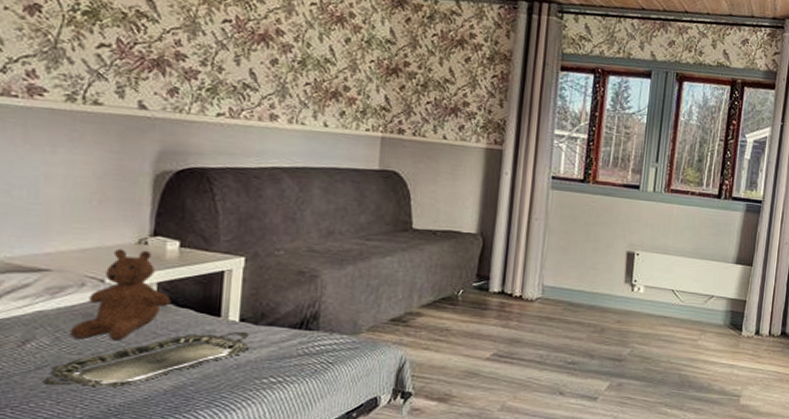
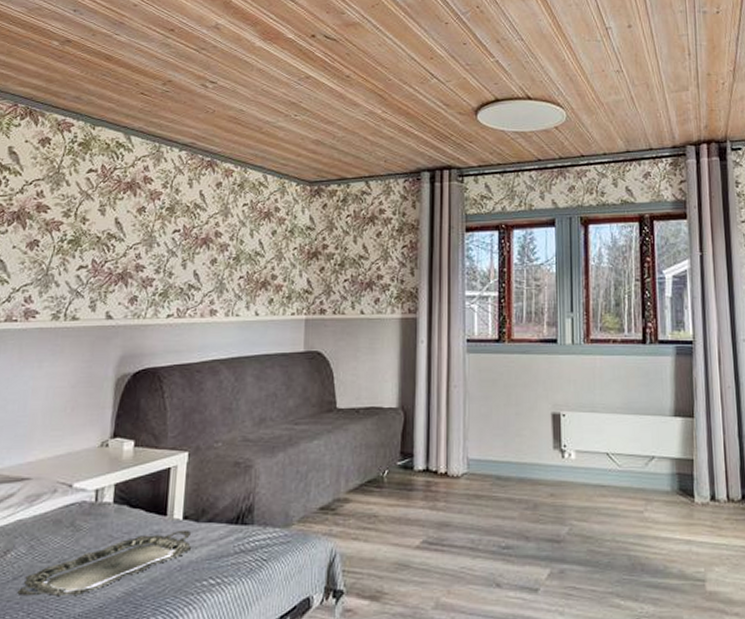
teddy bear: present [69,248,171,341] -> none [41,452,126,547]

